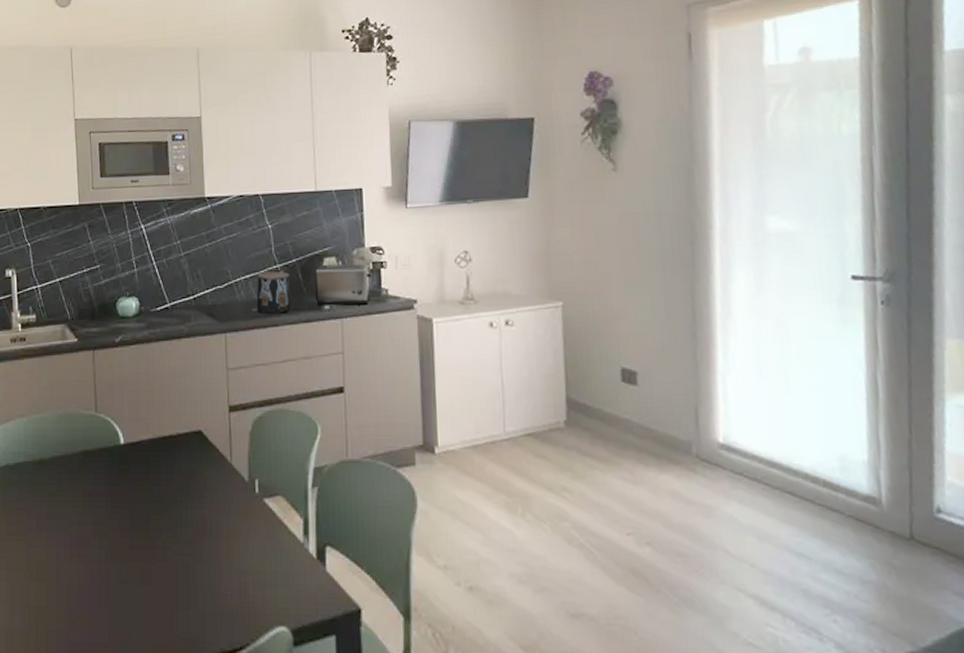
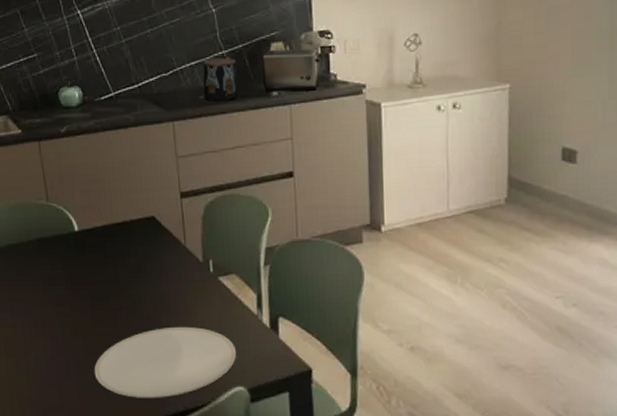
plate: none [127,553,280,637] -> present [94,326,237,398]

